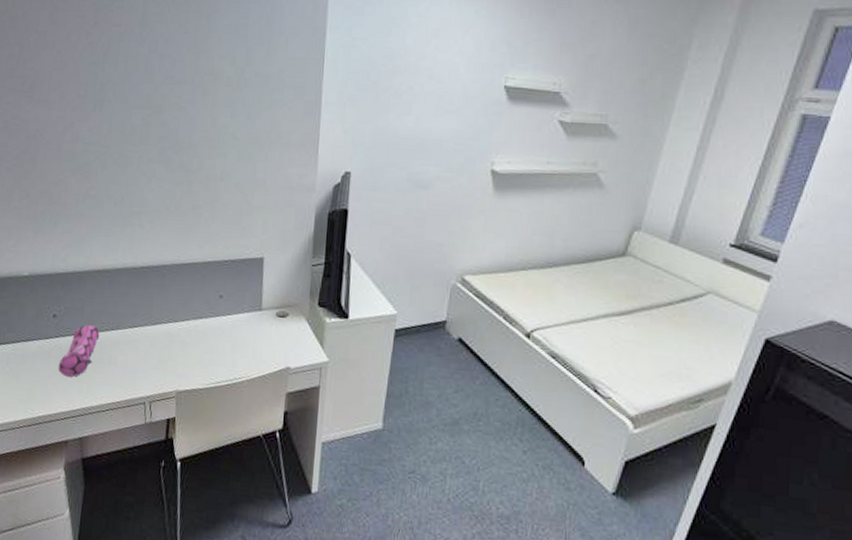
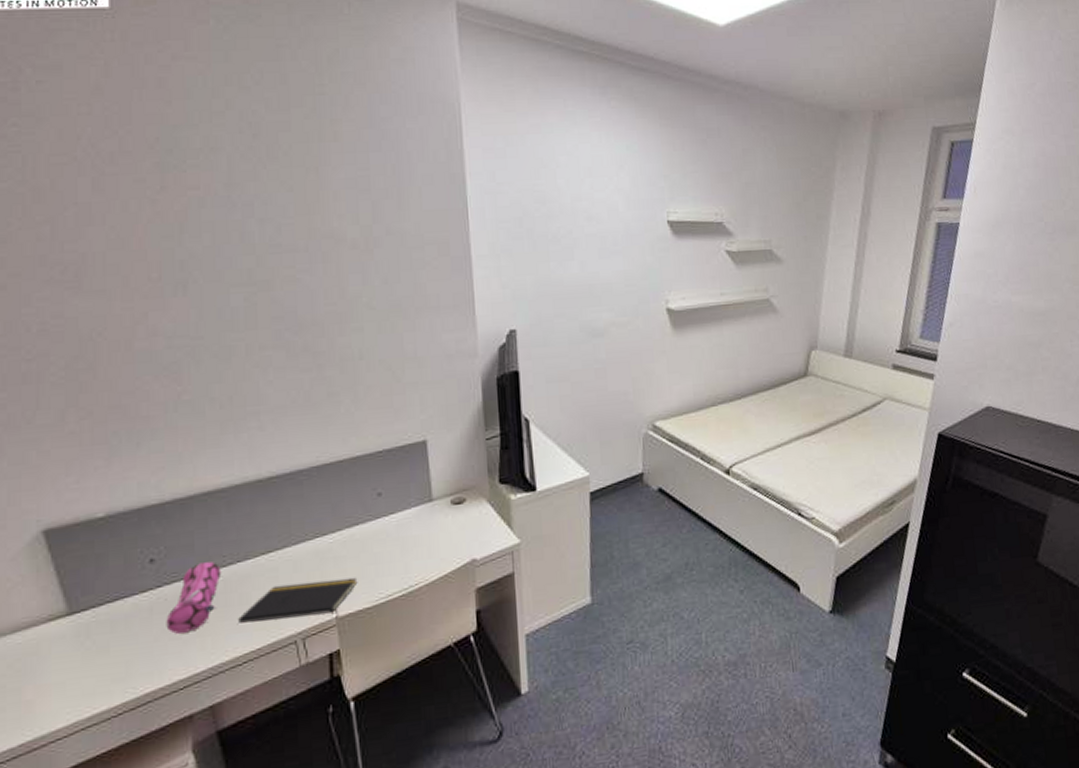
notepad: none [107,354,196,392] -> present [238,577,358,623]

